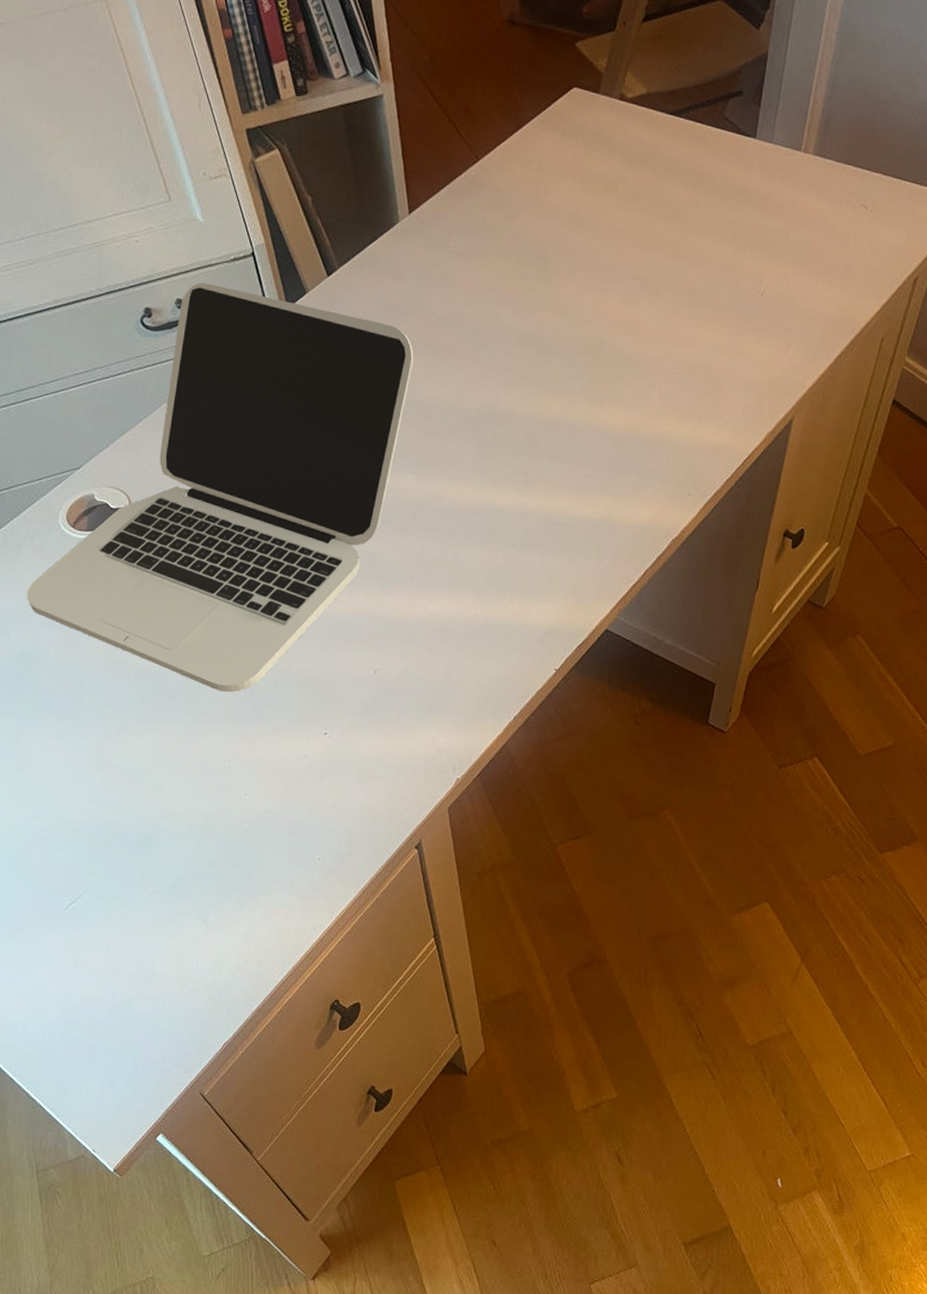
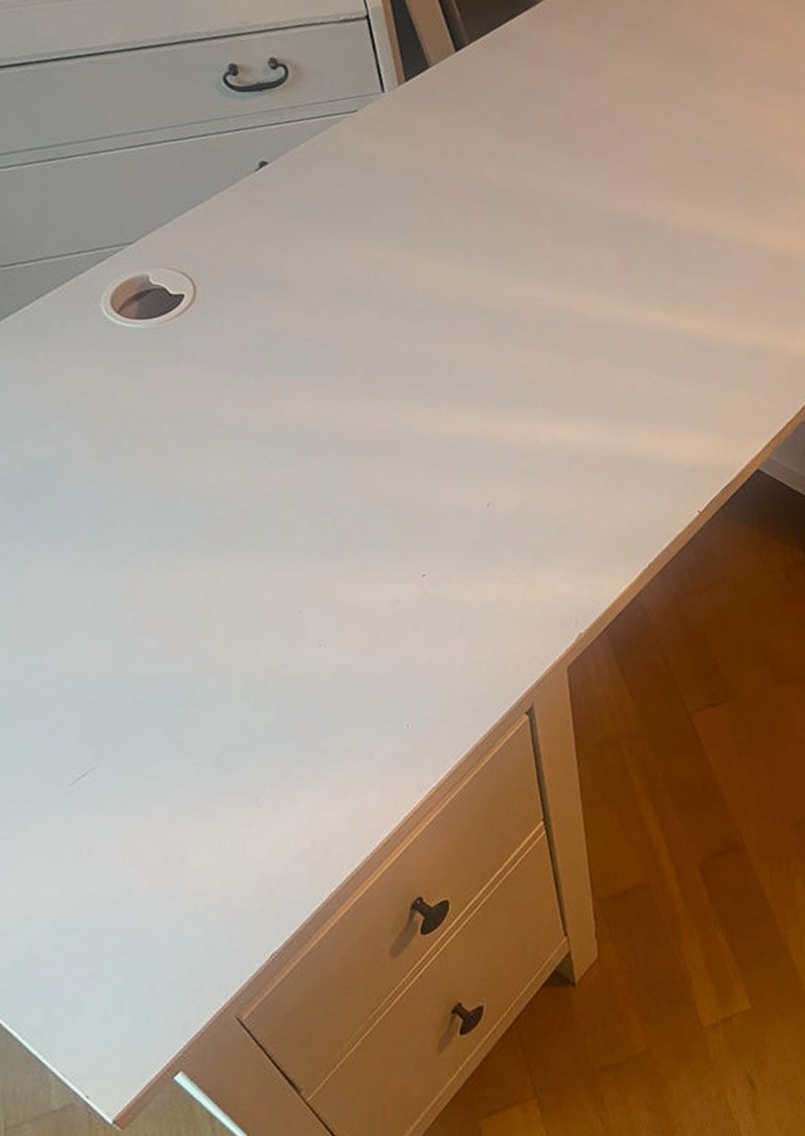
laptop: present [27,282,414,693] -> none [49,42,552,522]

